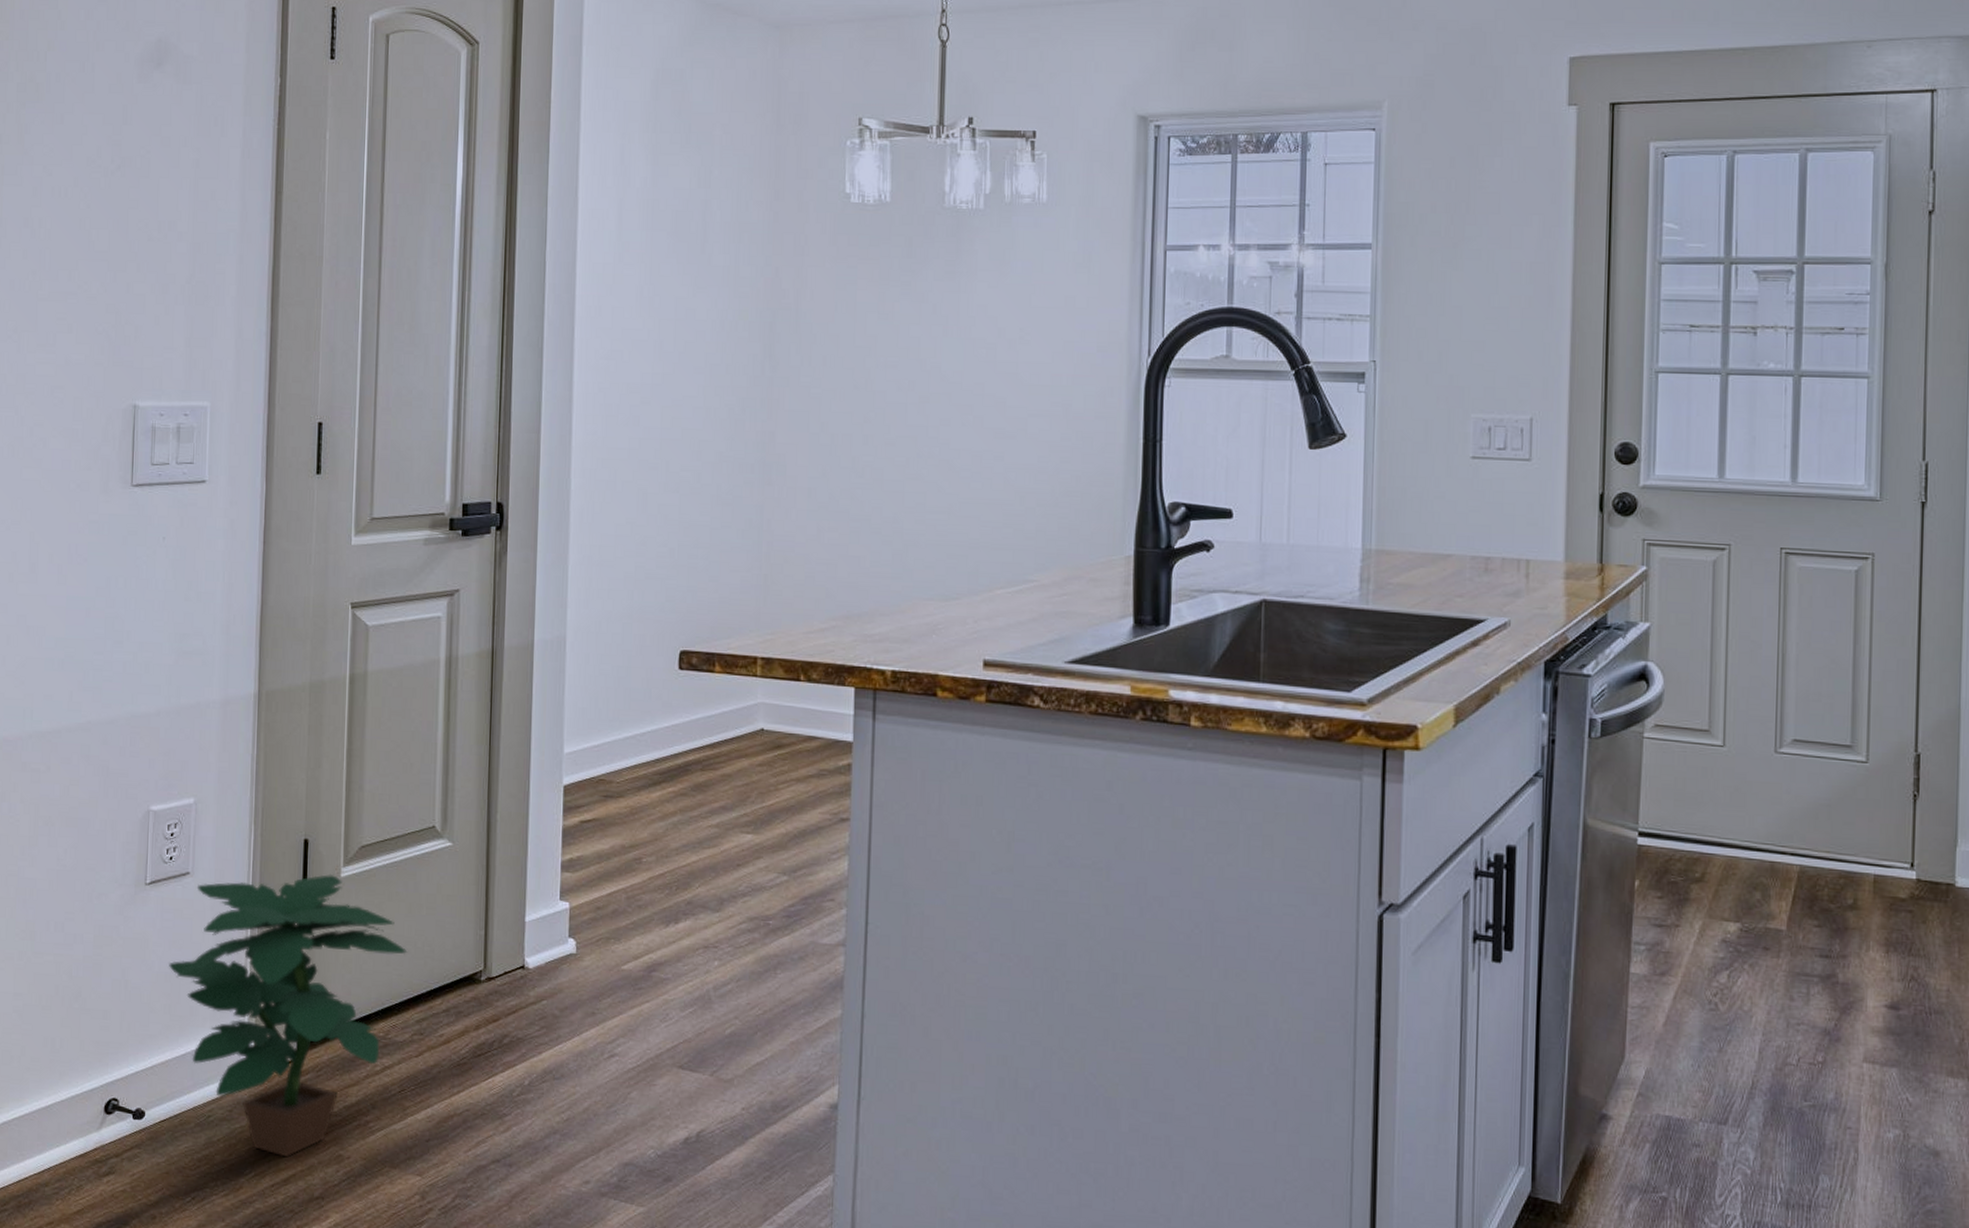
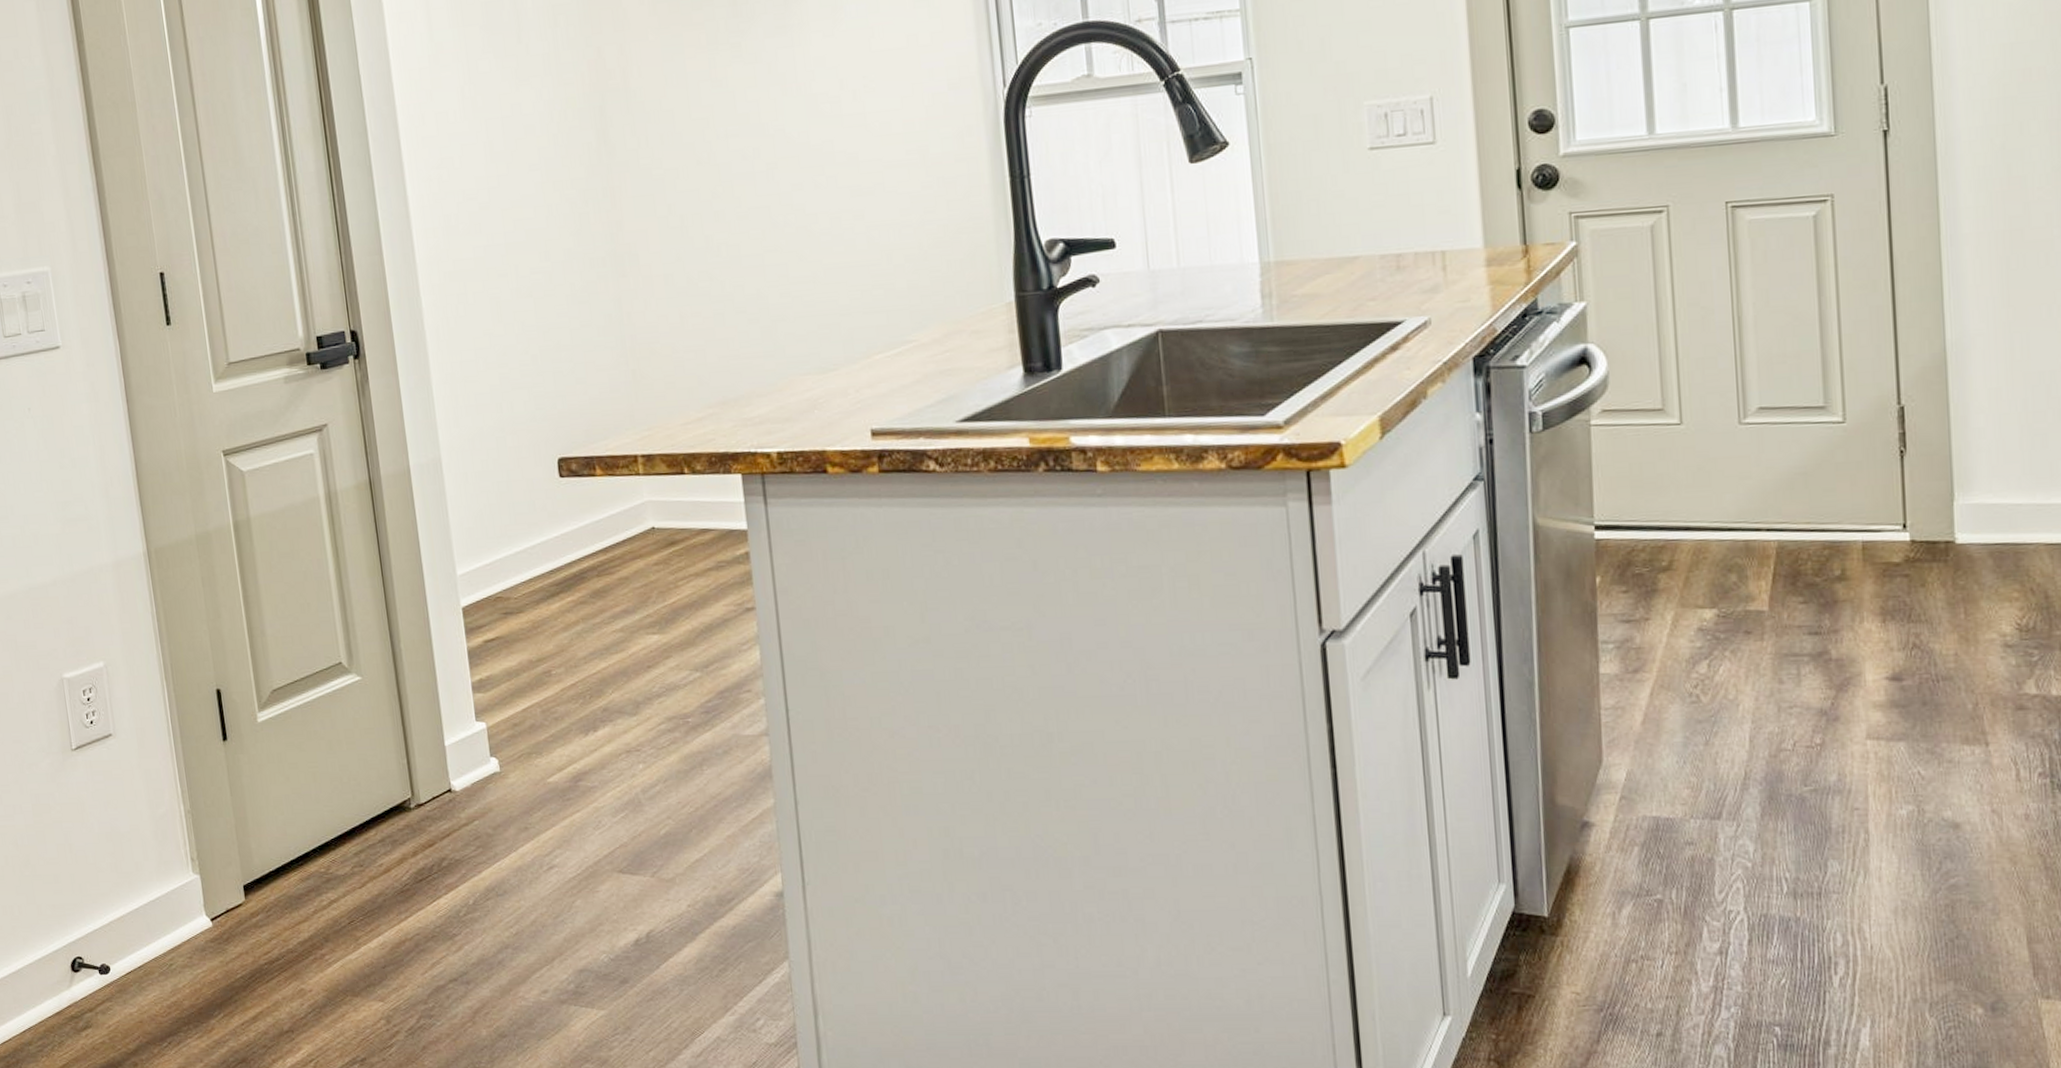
potted plant: present [169,873,408,1158] -> none [107,720,335,996]

